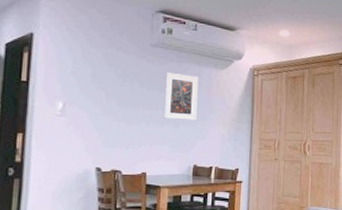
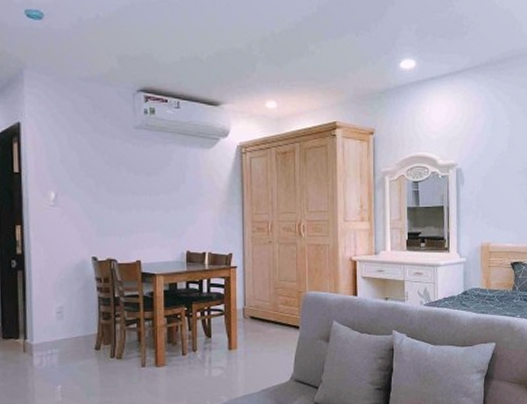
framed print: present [163,73,199,120] -> none [152,155,186,205]

